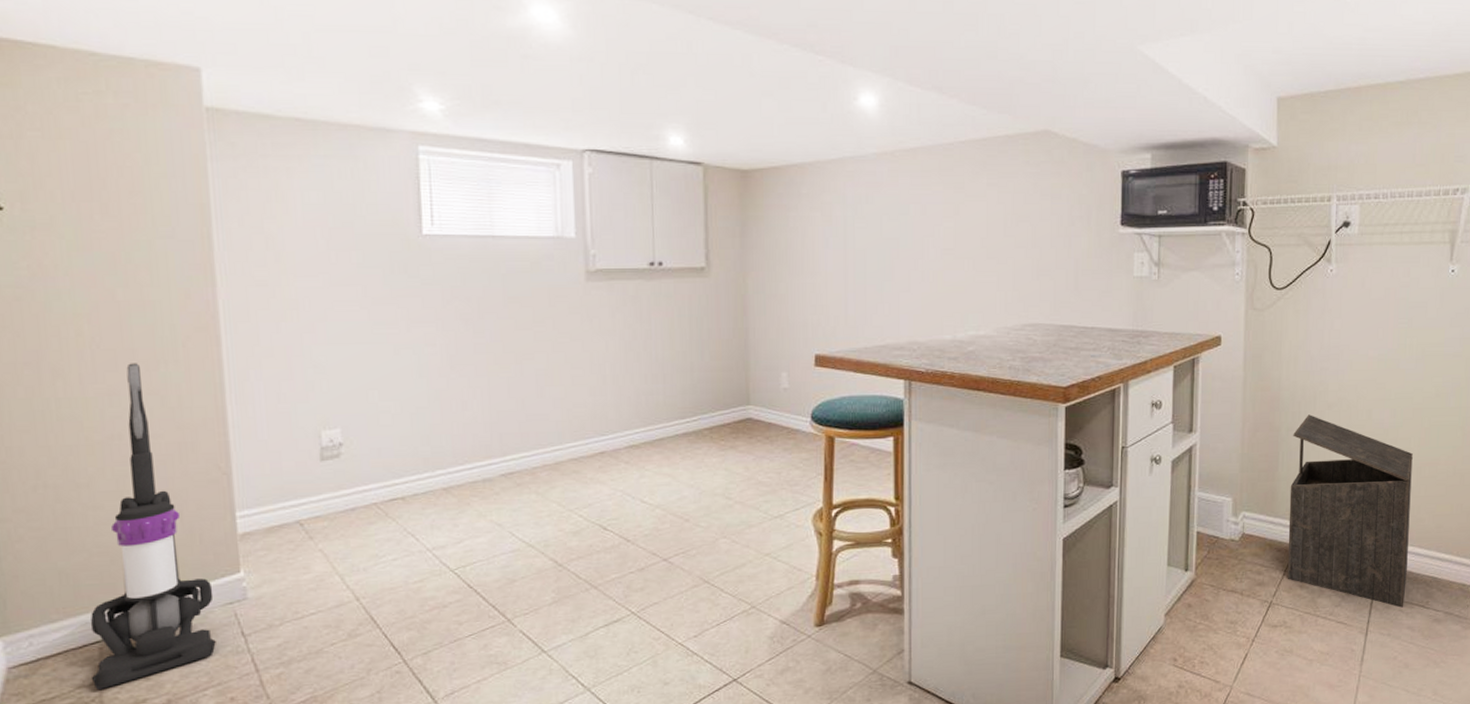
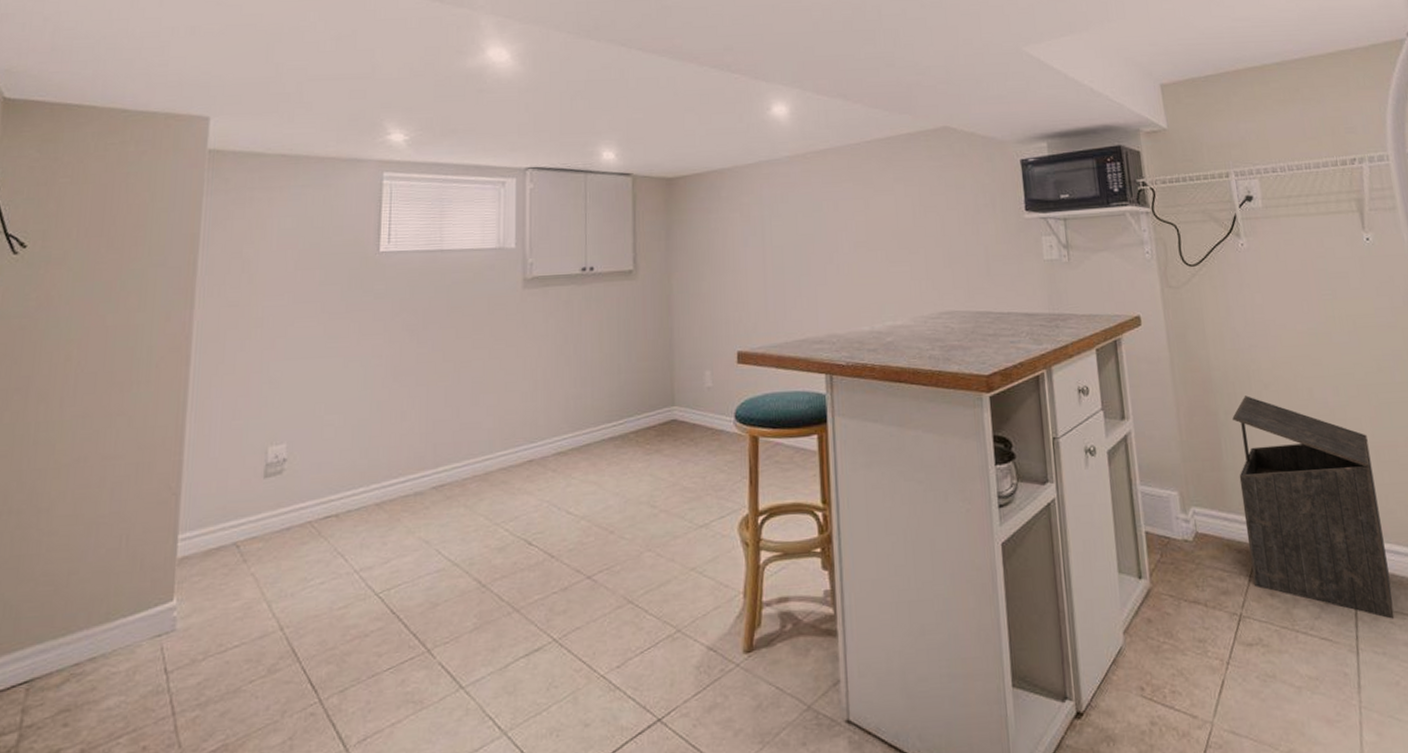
vacuum cleaner: present [90,363,216,691] -> none [12,385,145,739]

